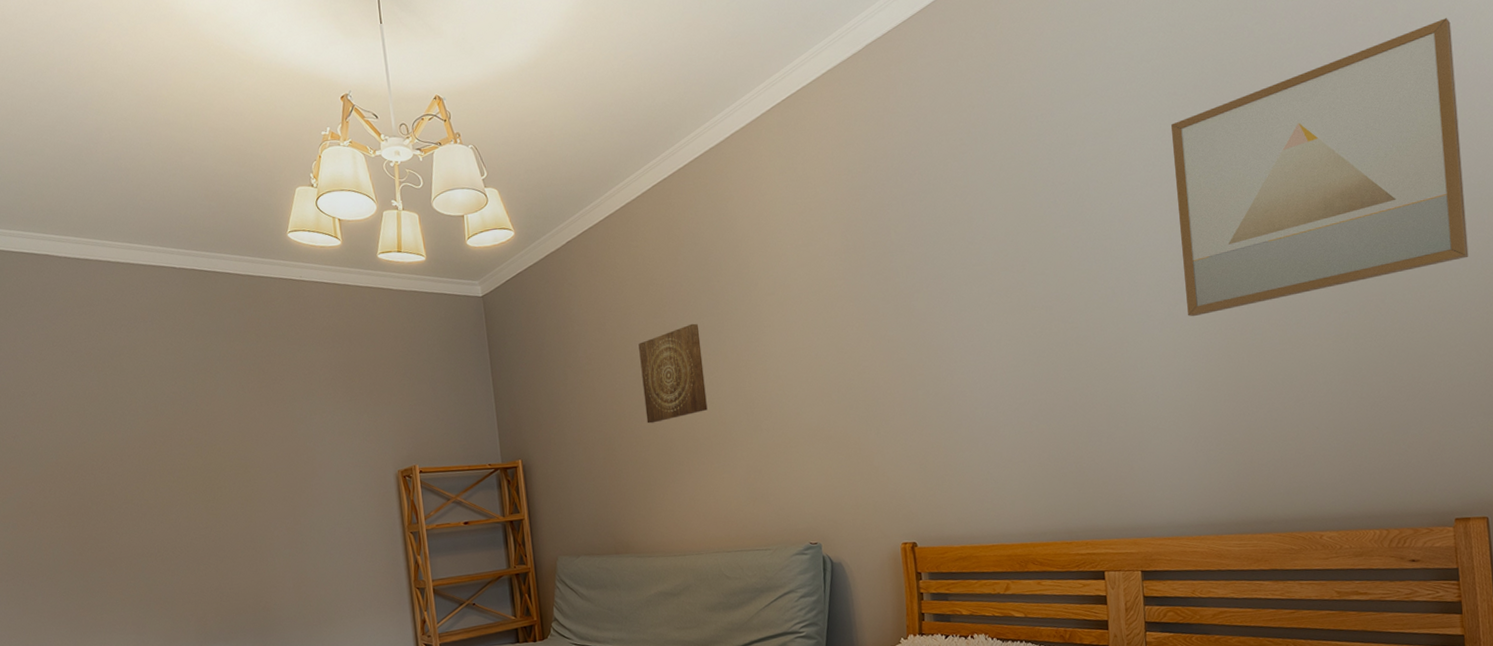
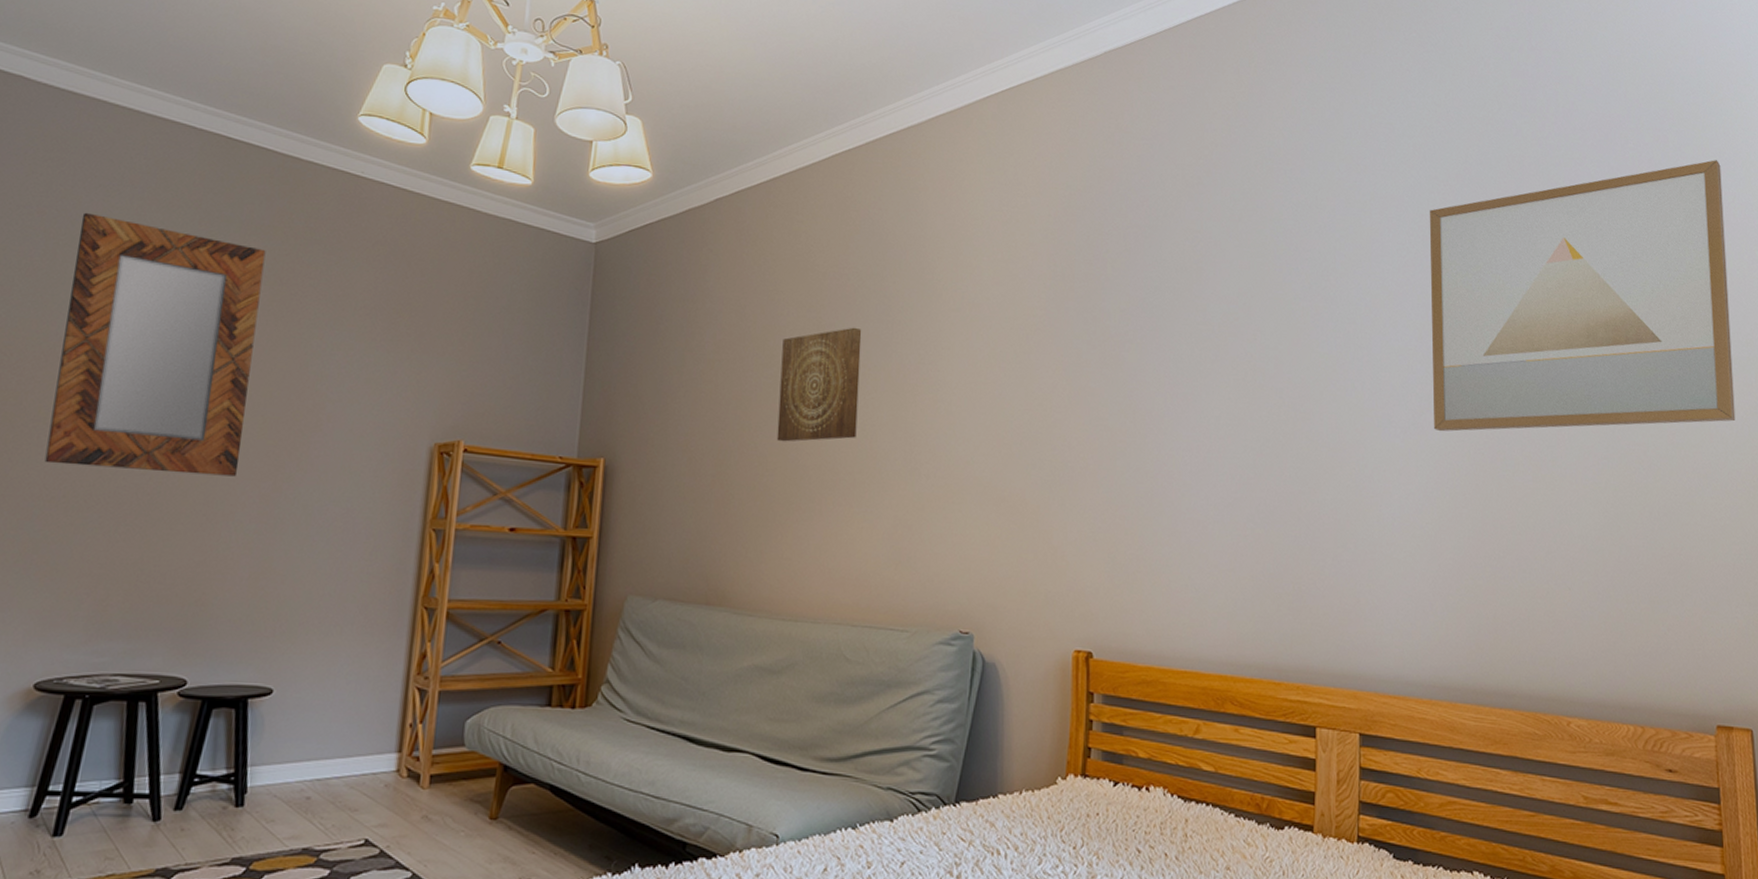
home mirror: none [116,347,267,531] -> present [44,212,266,477]

